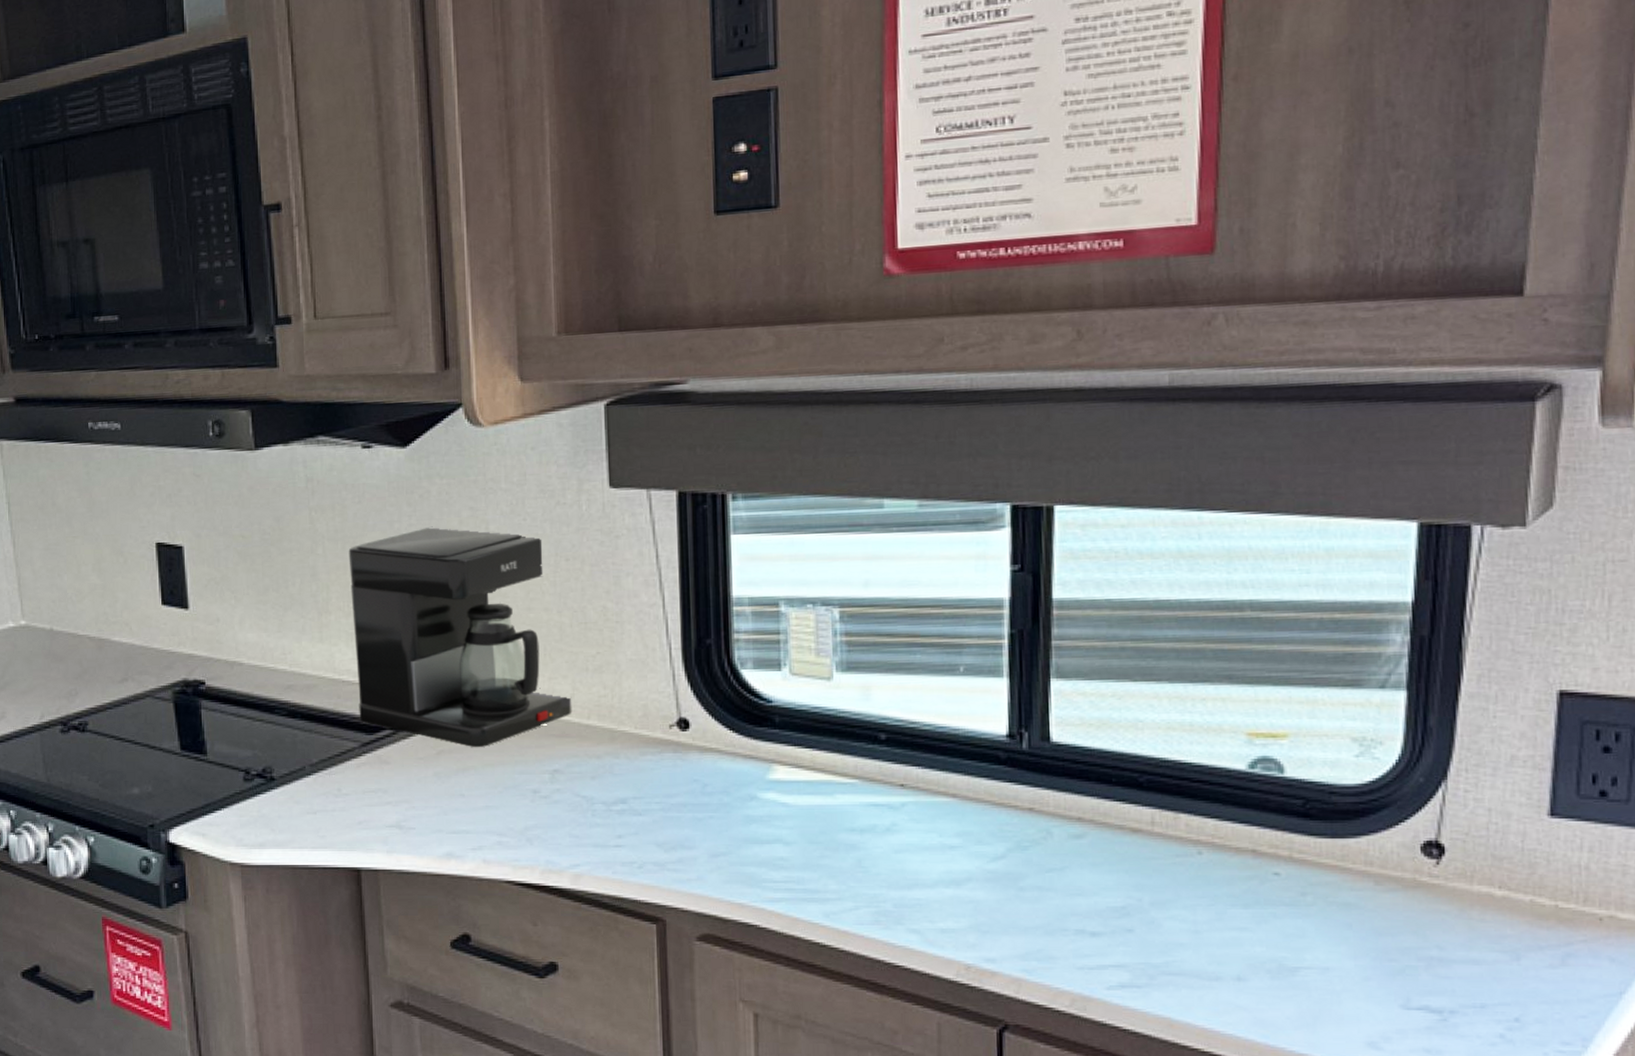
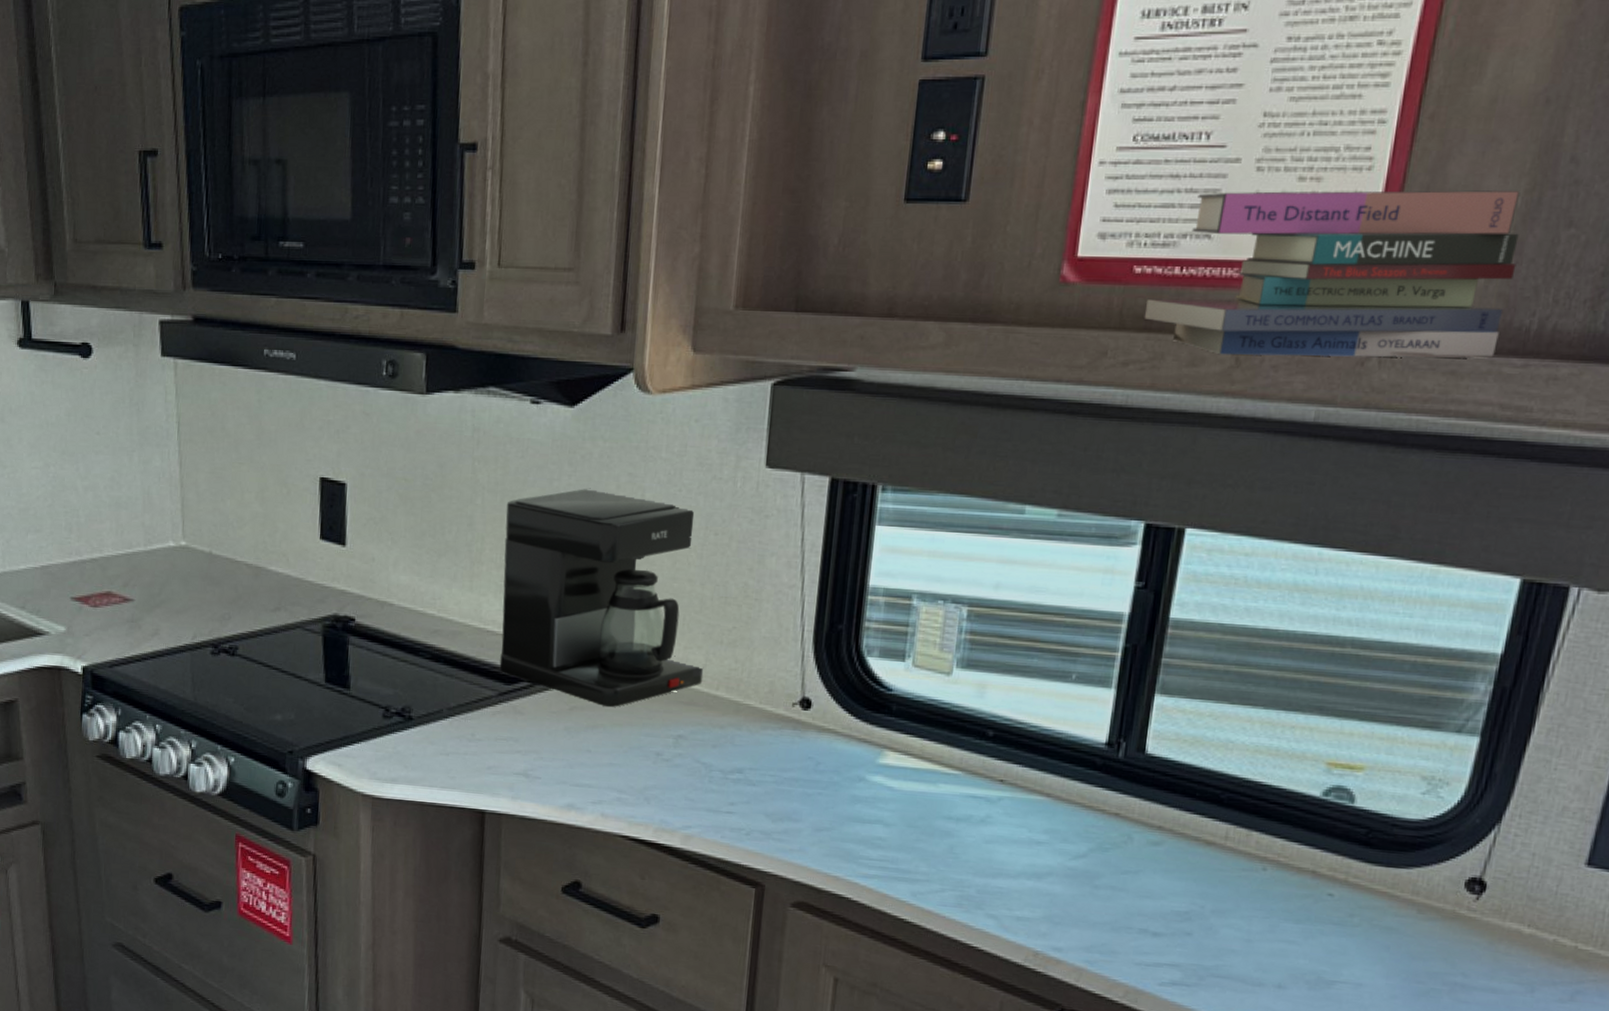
books: none [975,139,1350,330] -> present [1144,190,1521,359]

